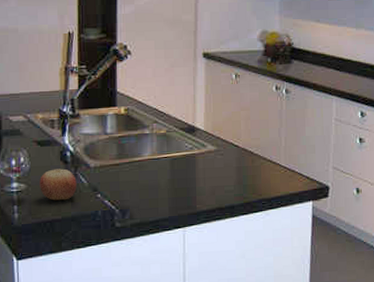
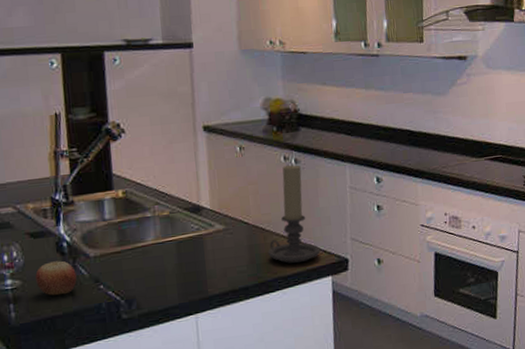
candle holder: none [254,94,304,187] -> present [267,164,321,264]

